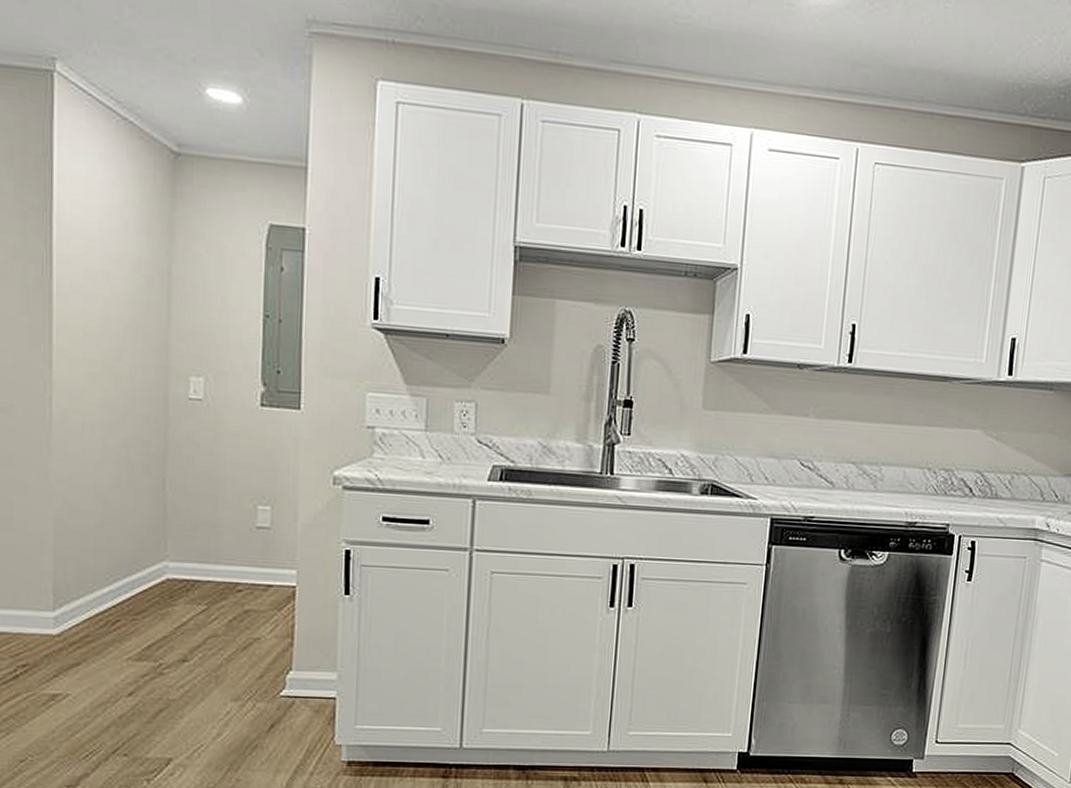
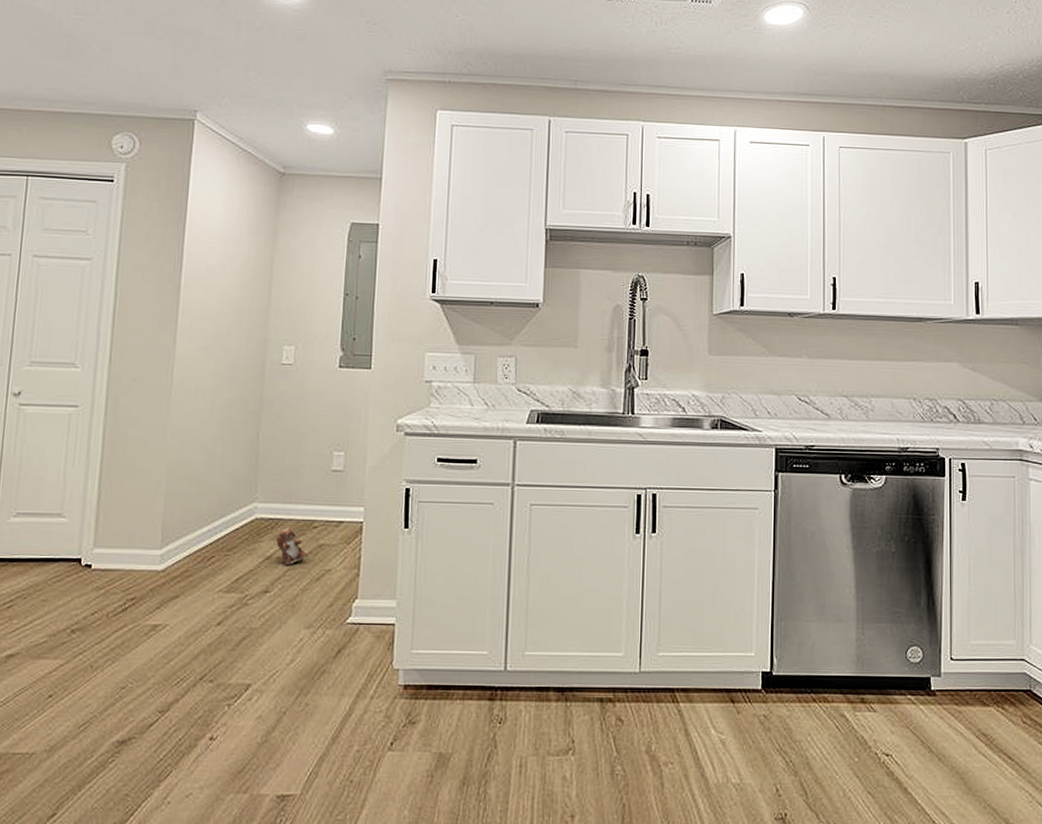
plush toy: none [193,590,231,633] -> present [276,527,308,566]

